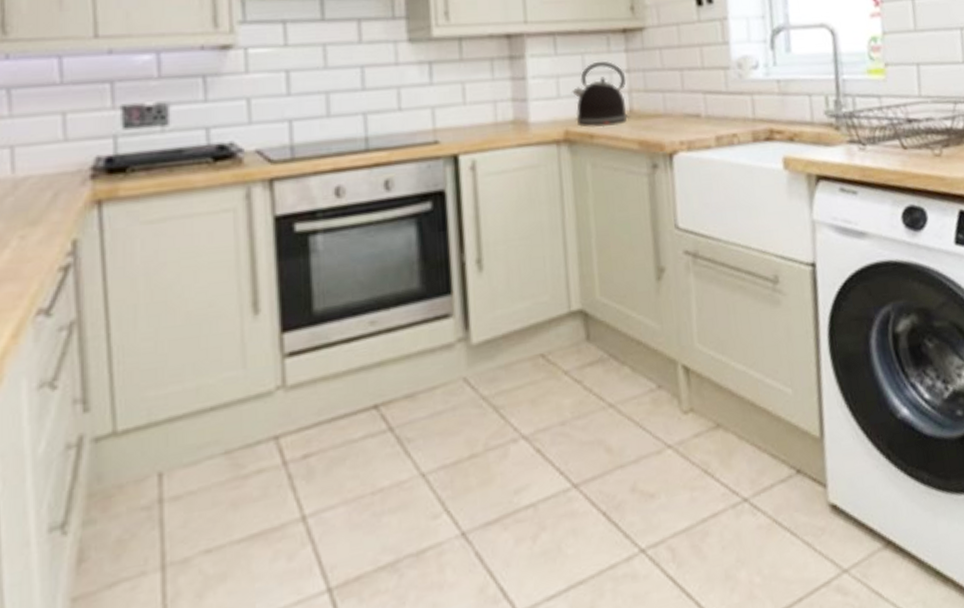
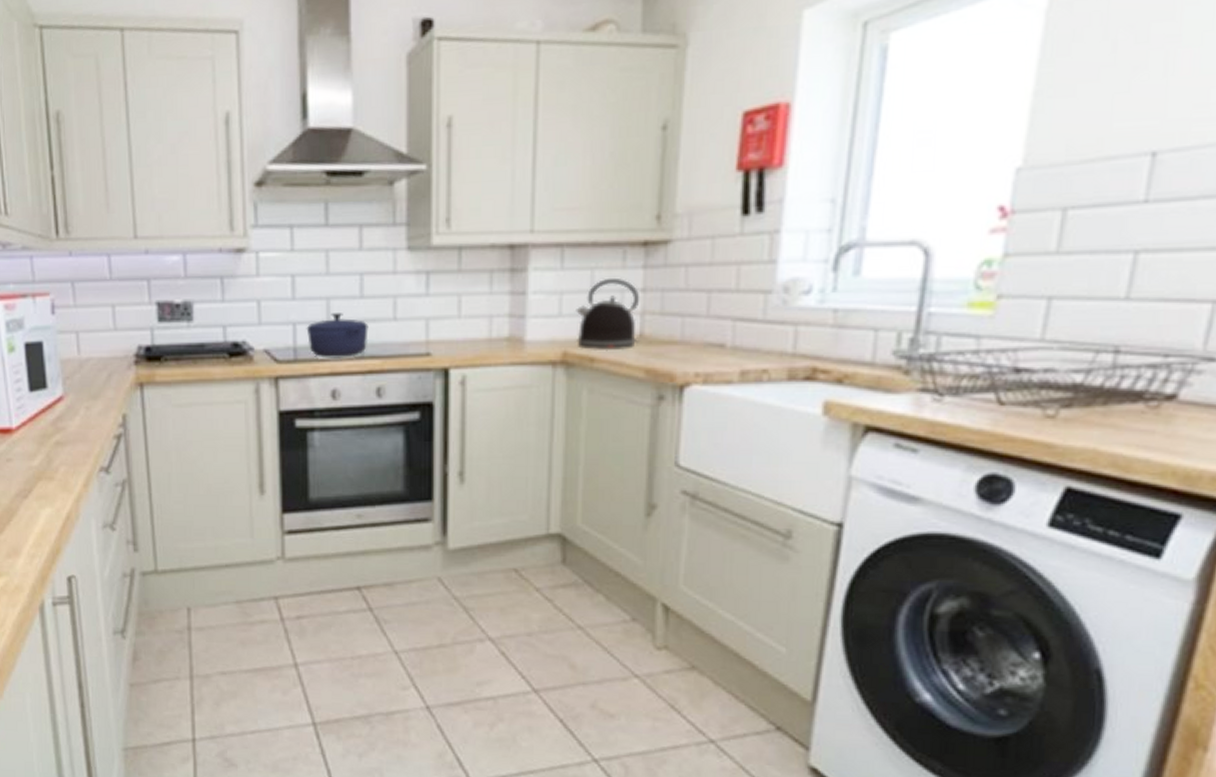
cooking pot: none [304,105,373,155] -> present [306,311,369,359]

